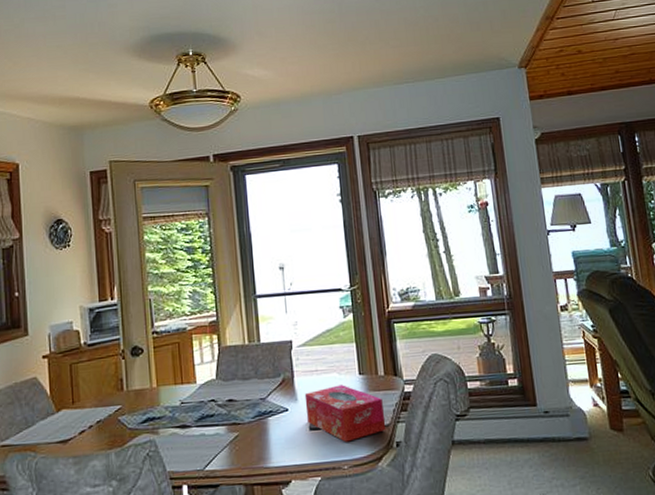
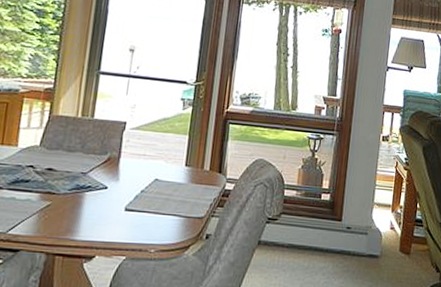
tissue box: present [304,385,386,442] -> none [125,172,202,228]

